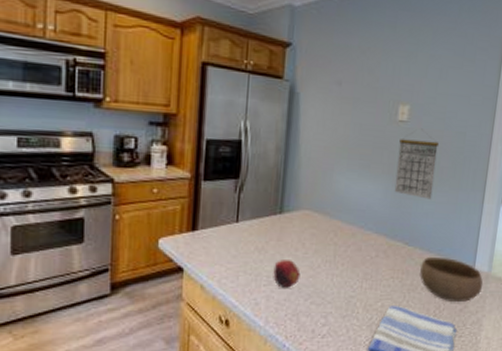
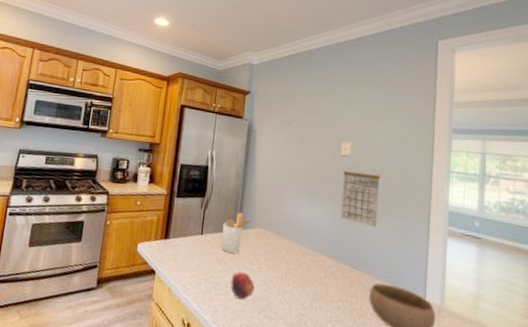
utensil holder: none [261,193,298,240] -> present [221,212,253,254]

